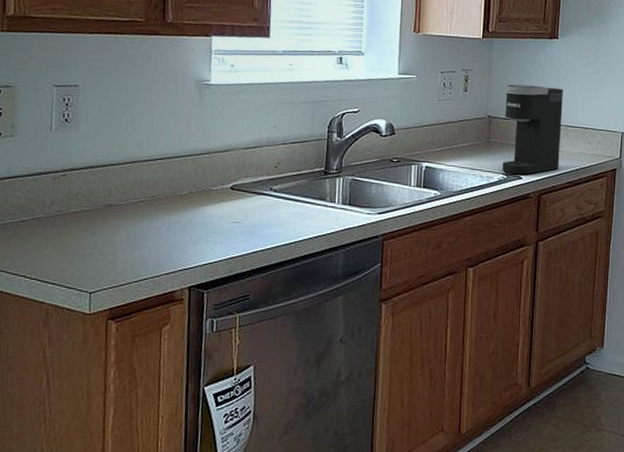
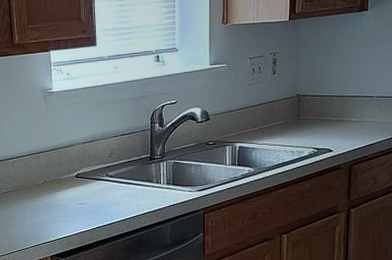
coffee maker: present [502,84,563,175] -> none [312,60,374,148]

